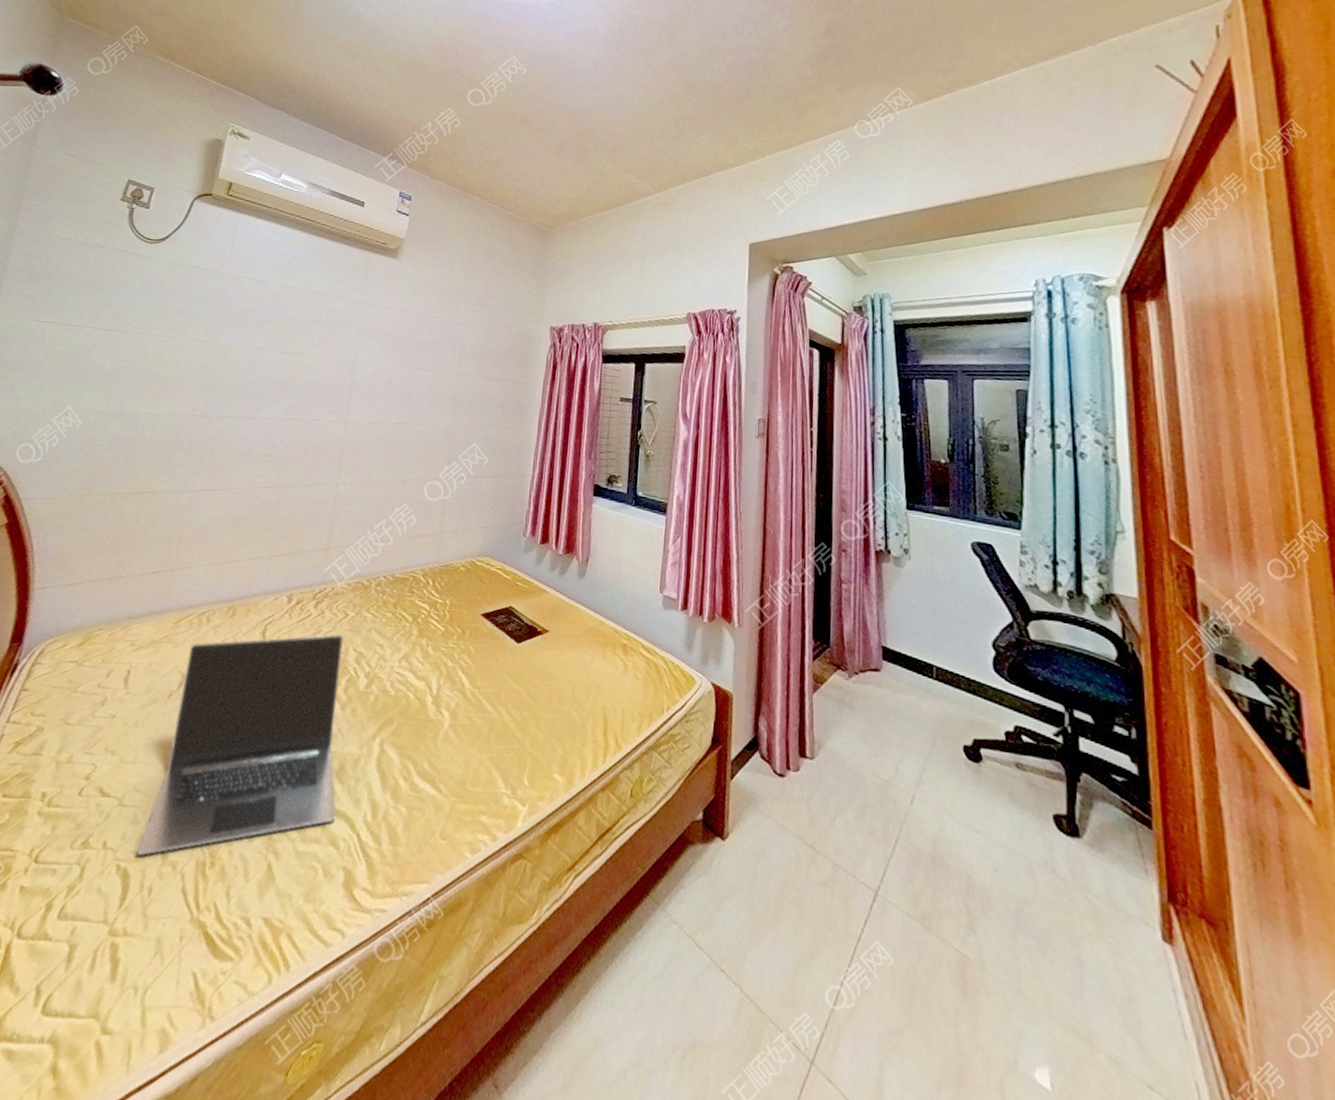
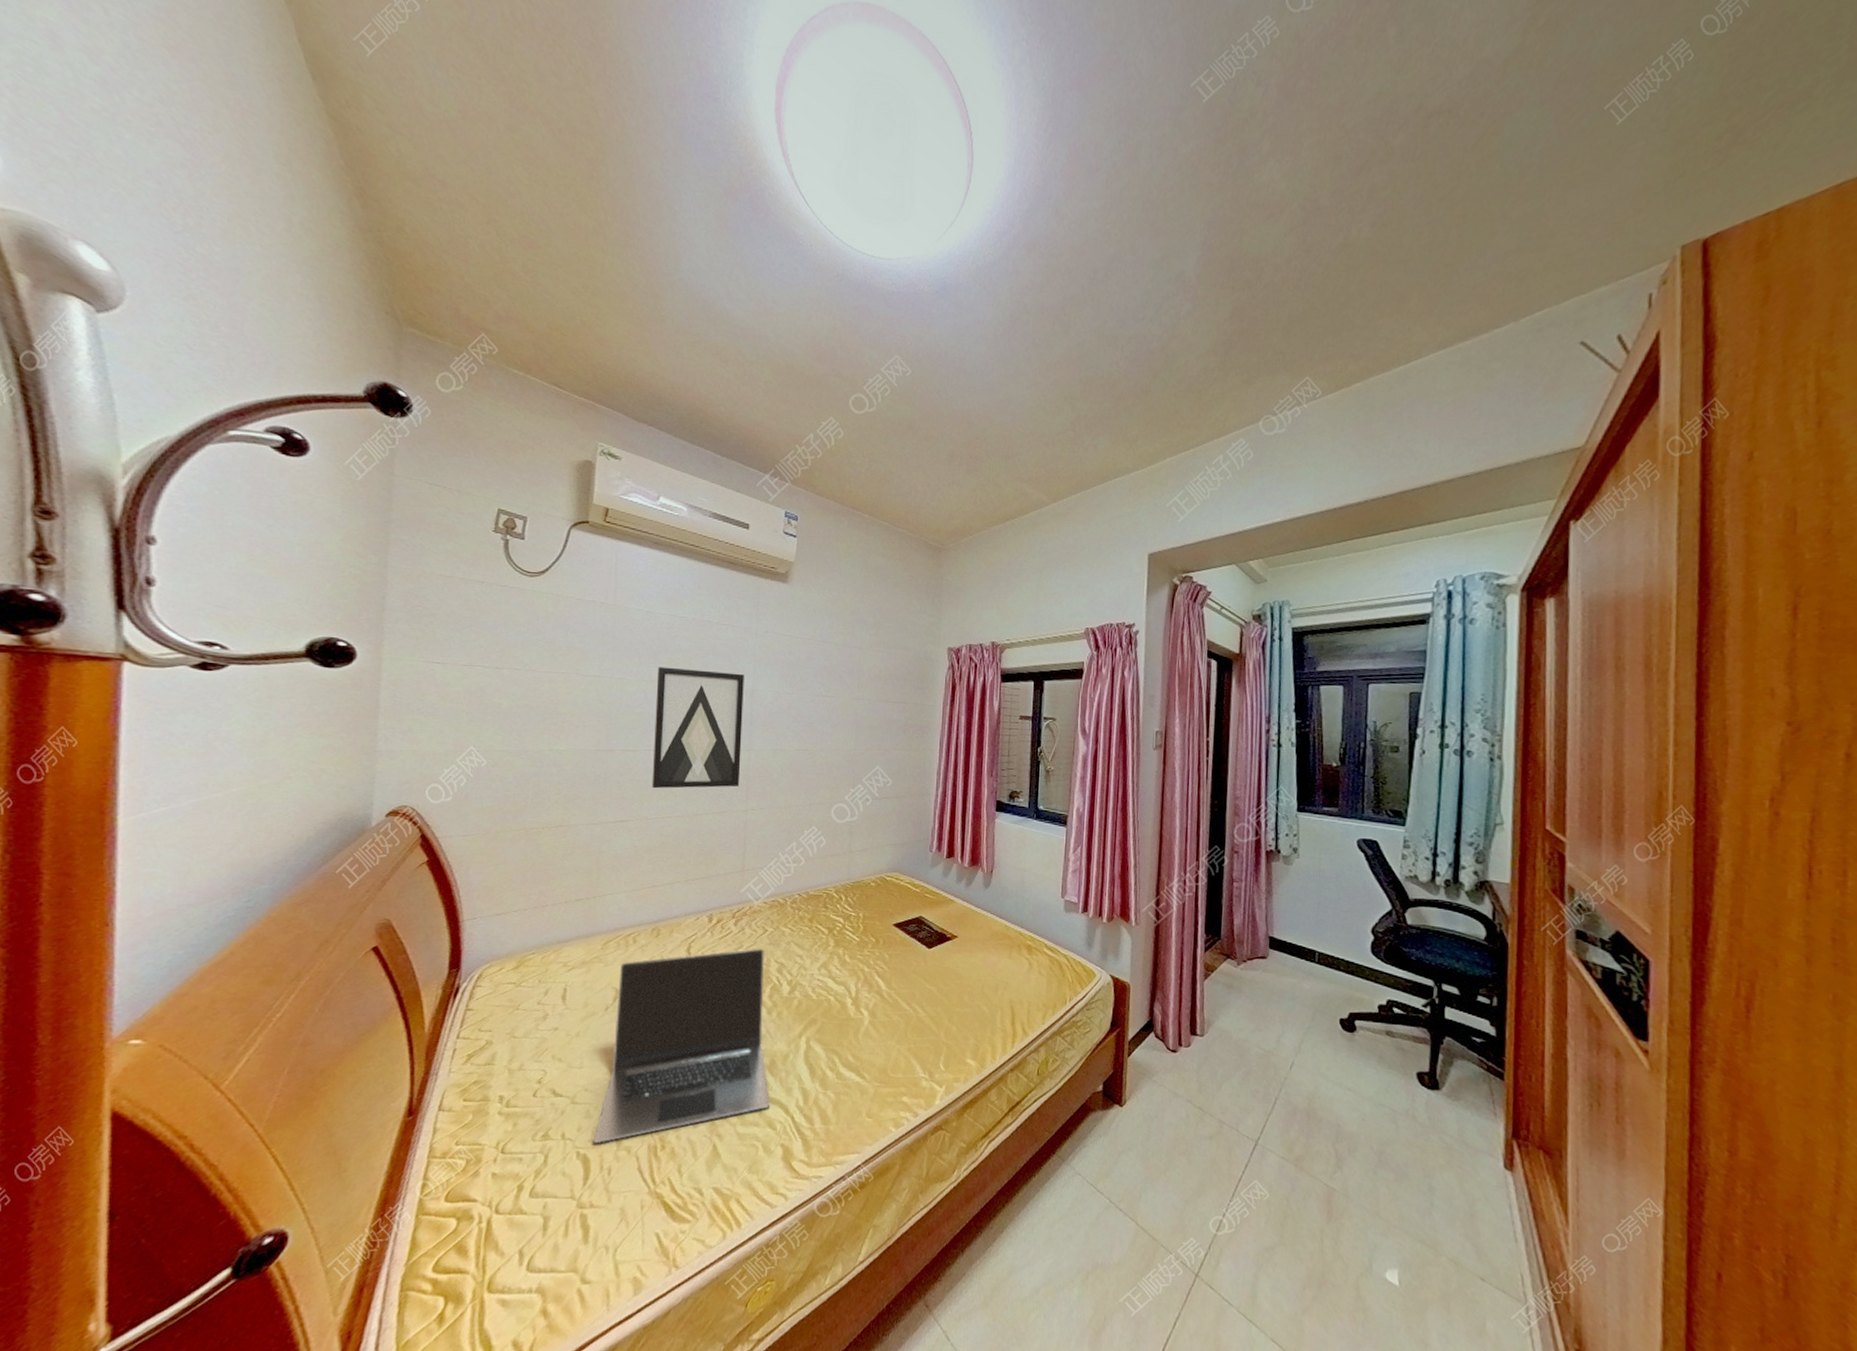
wall art: none [244,334,347,459] -> present [651,667,744,789]

